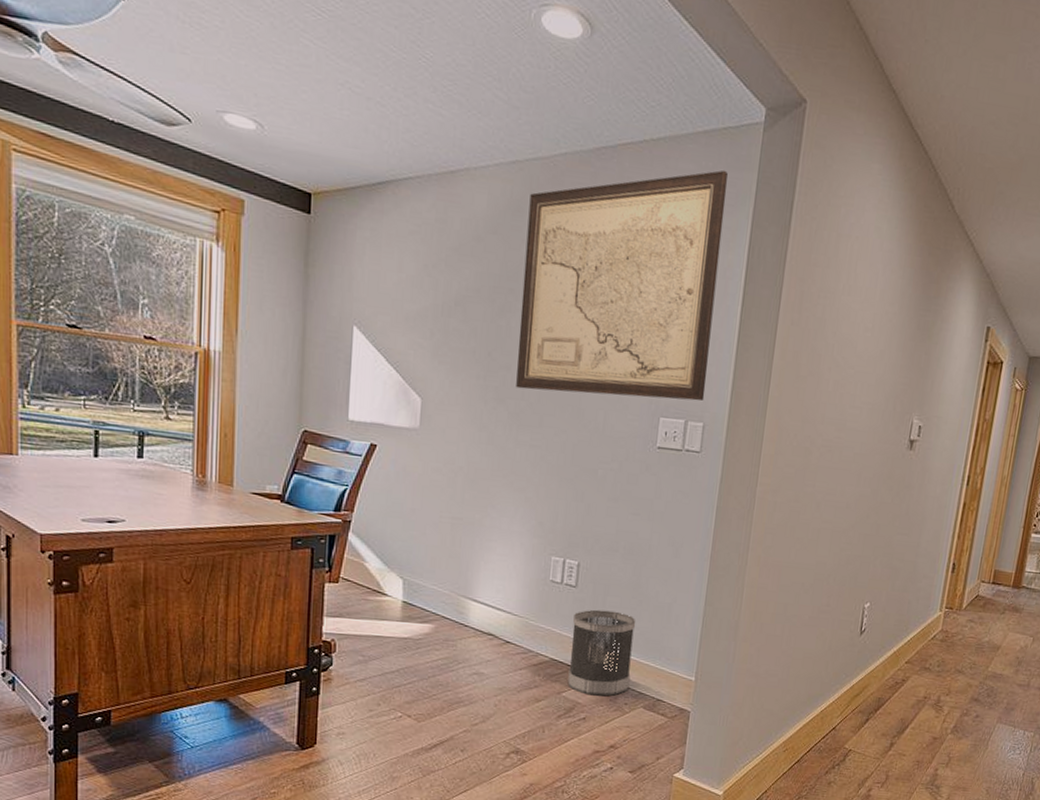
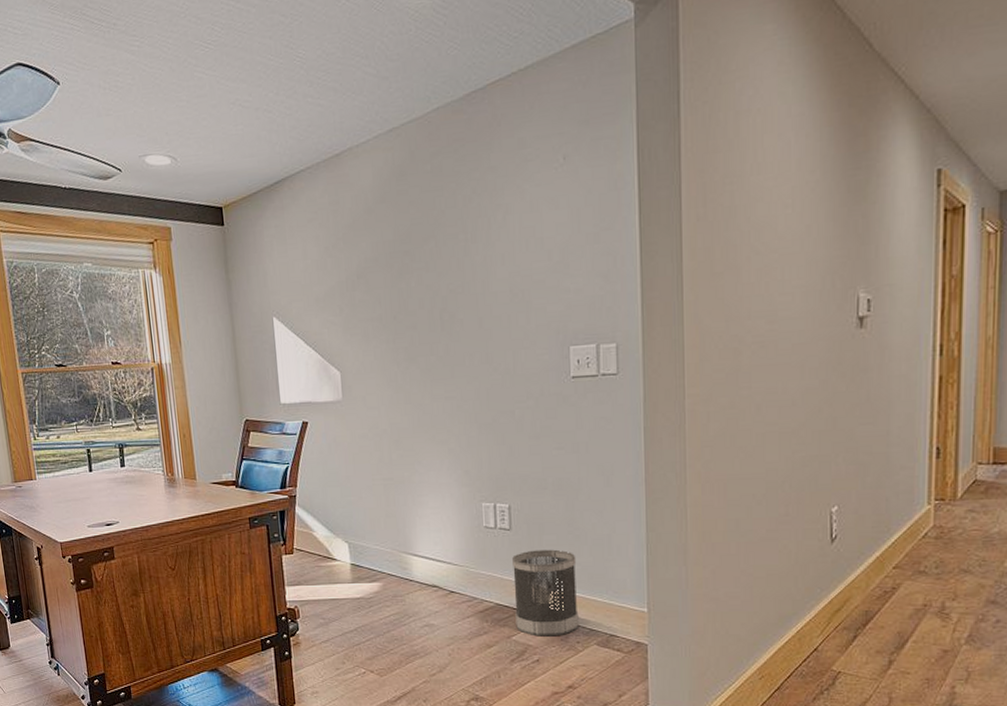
wall art: present [516,170,728,401] -> none [410,79,614,345]

